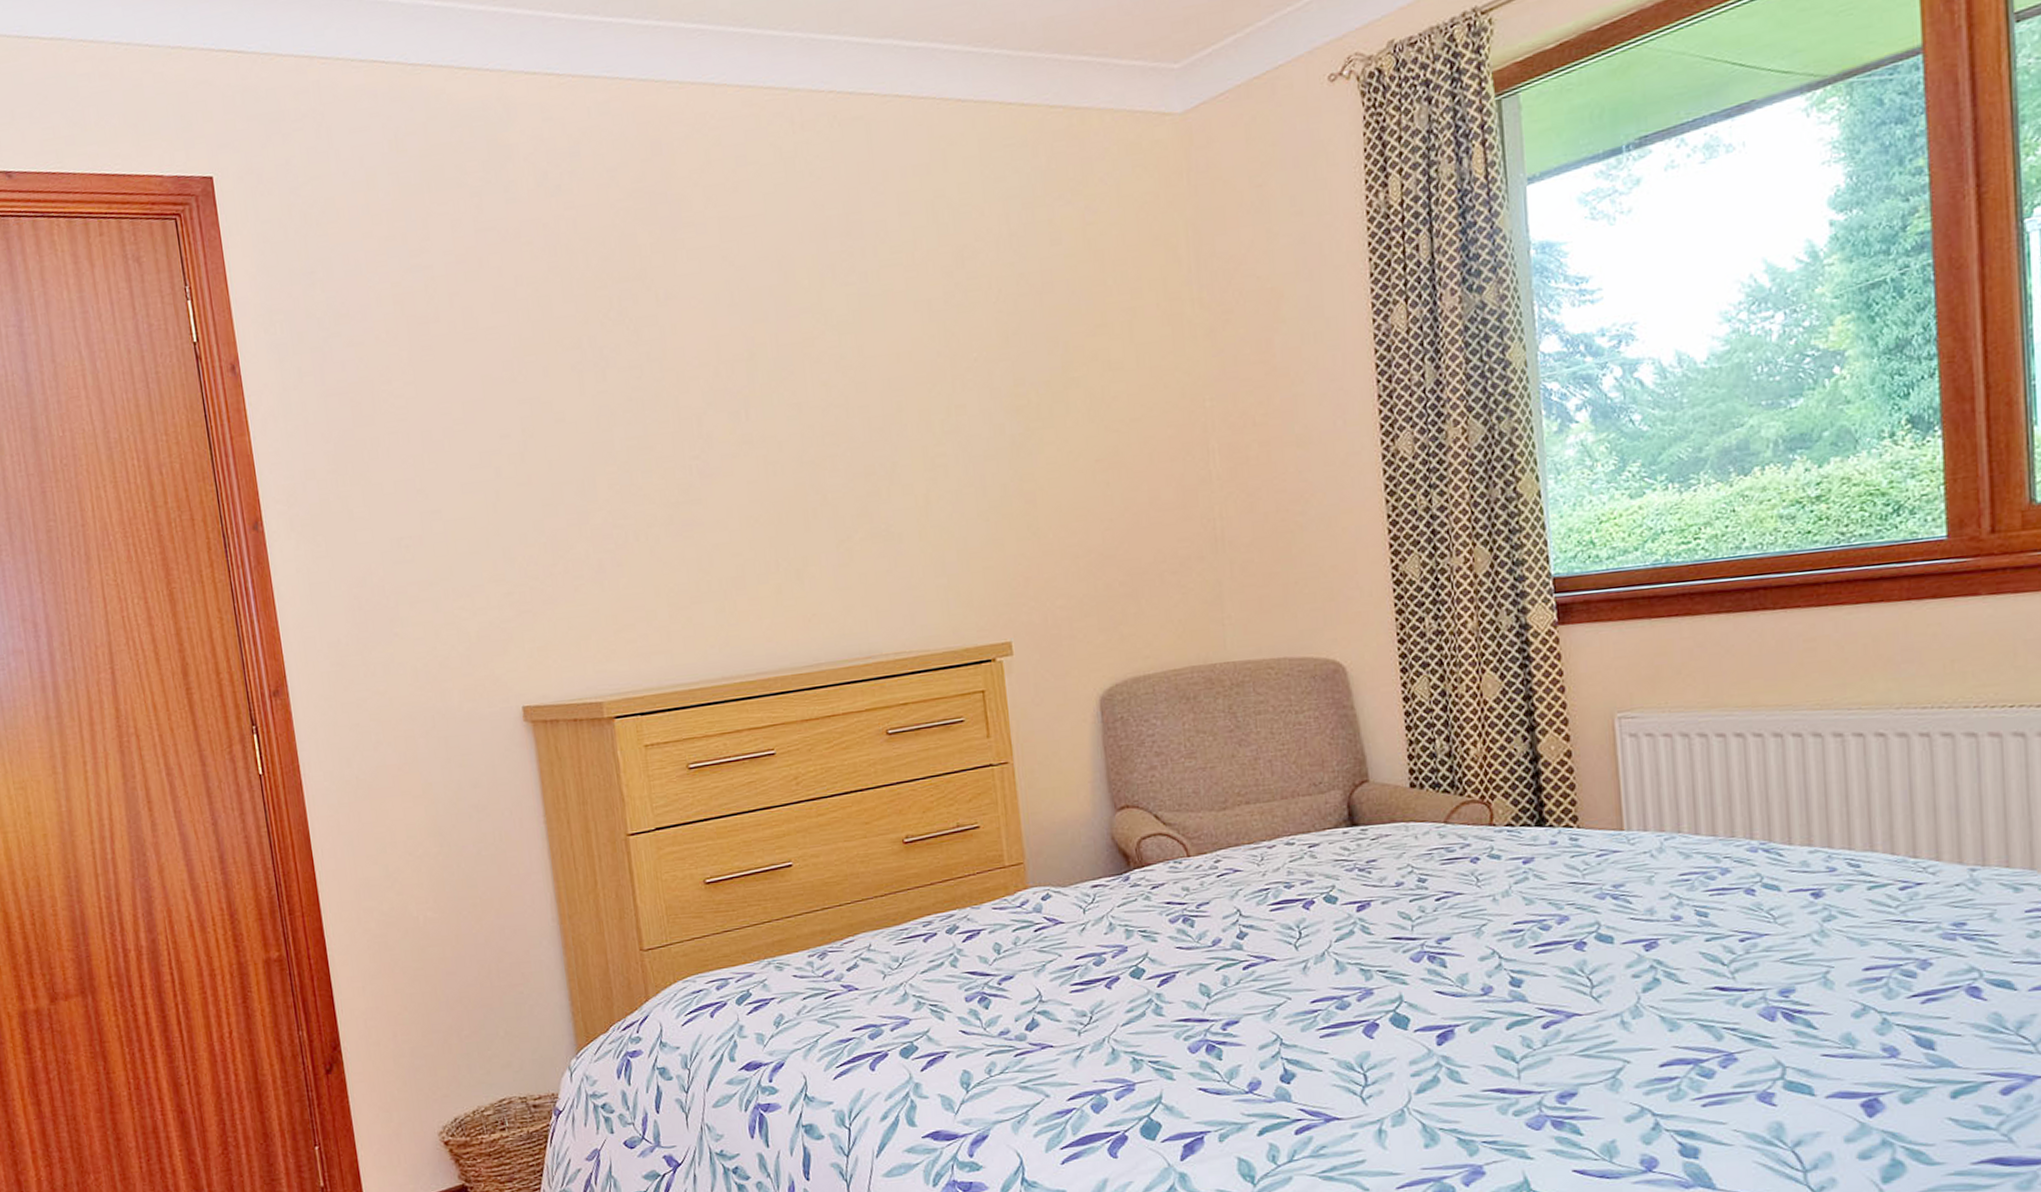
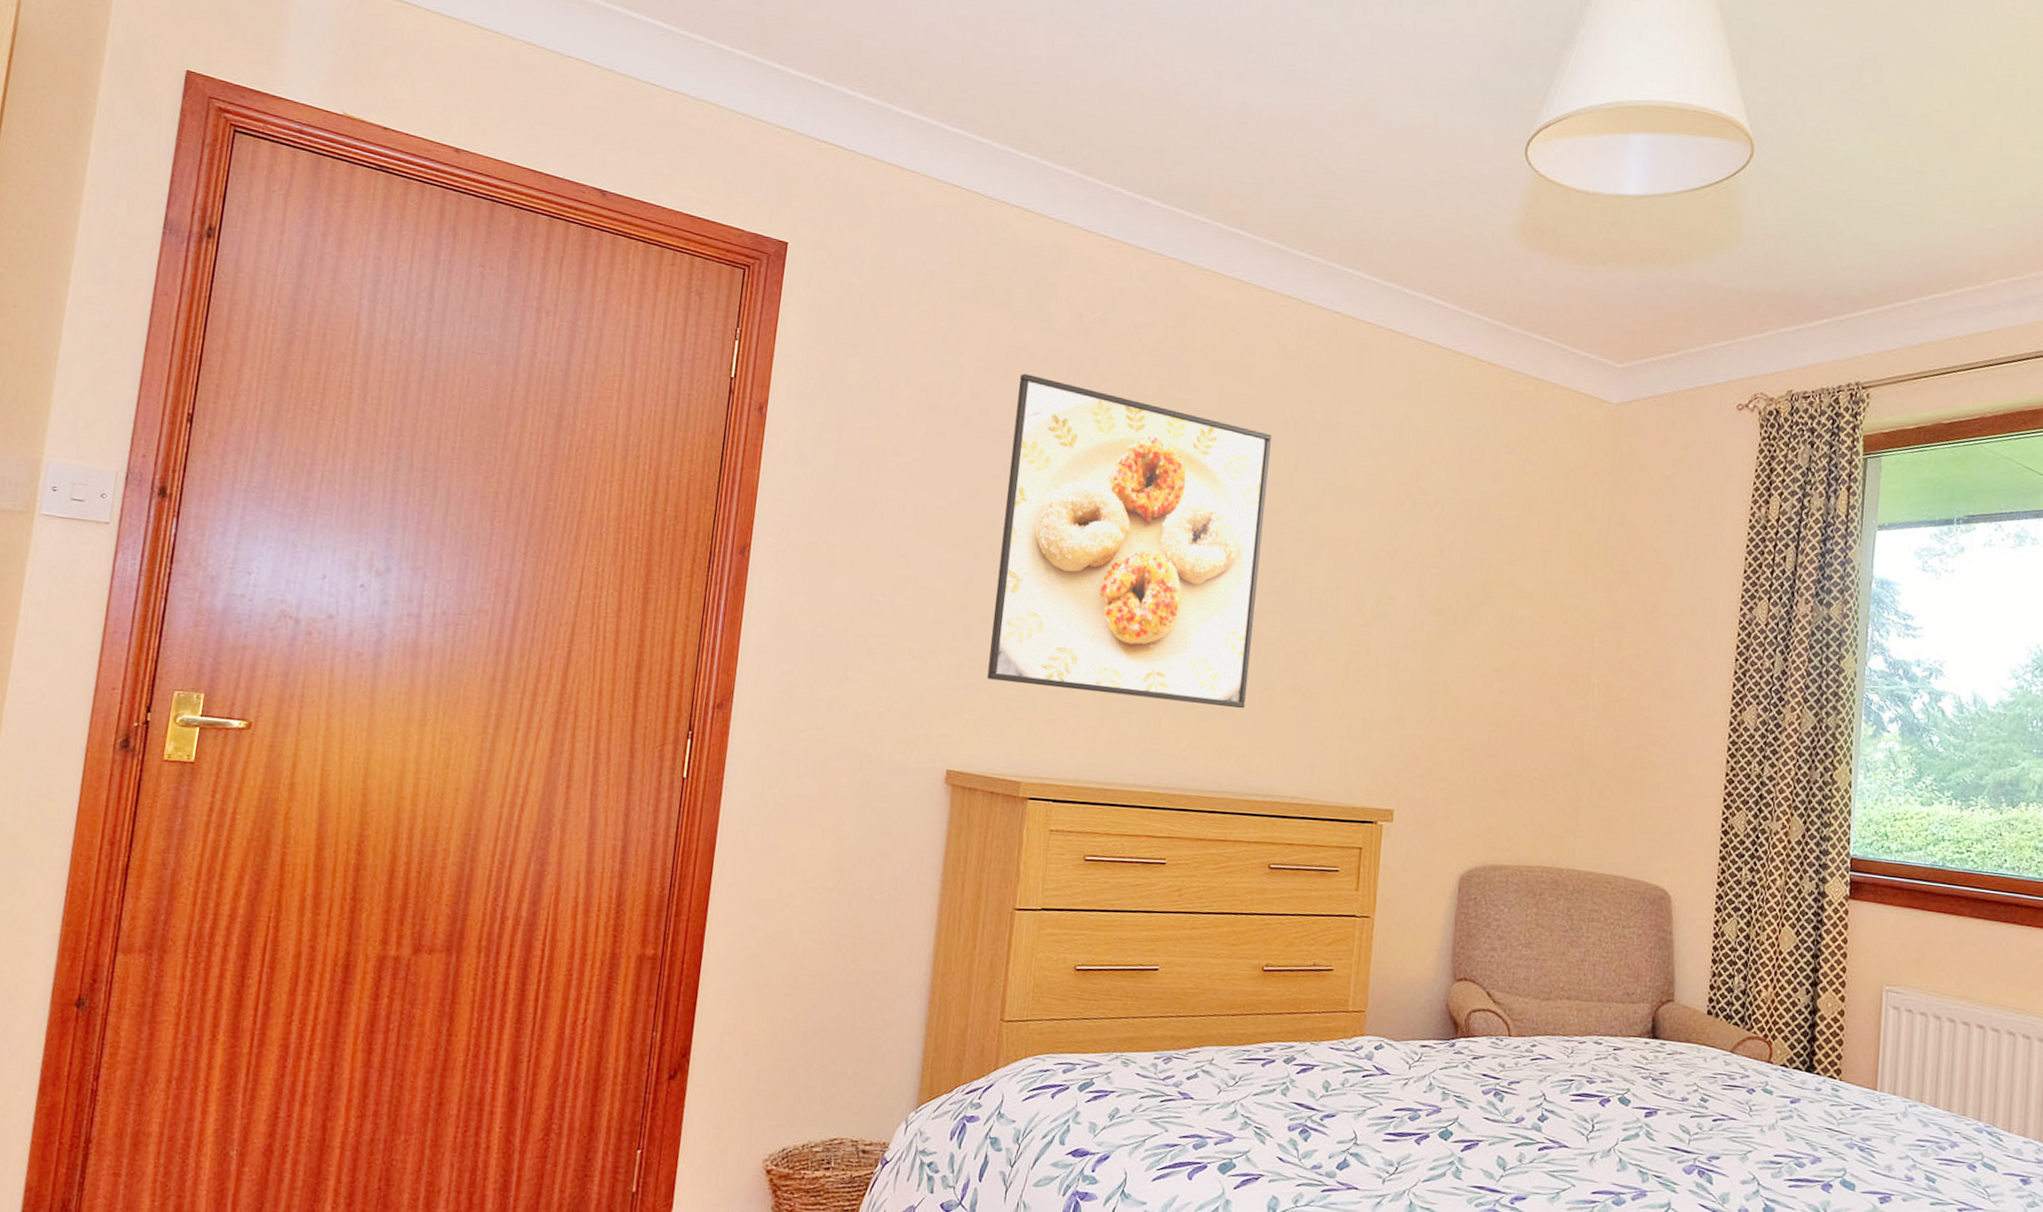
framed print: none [495,254,824,601] -> present [987,374,1272,709]

